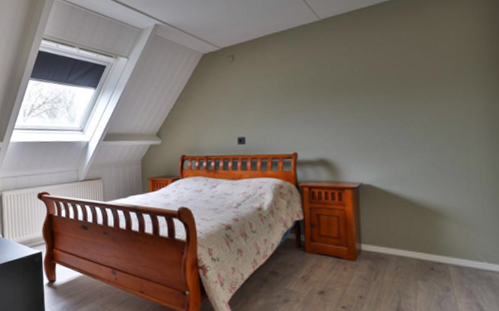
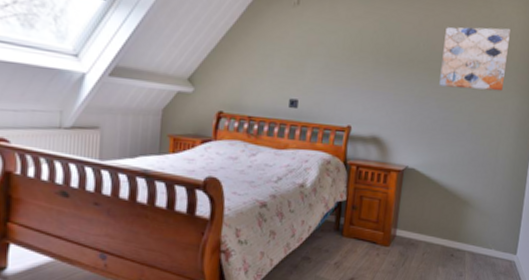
wall art: none [380,34,460,103] -> present [439,26,511,91]

